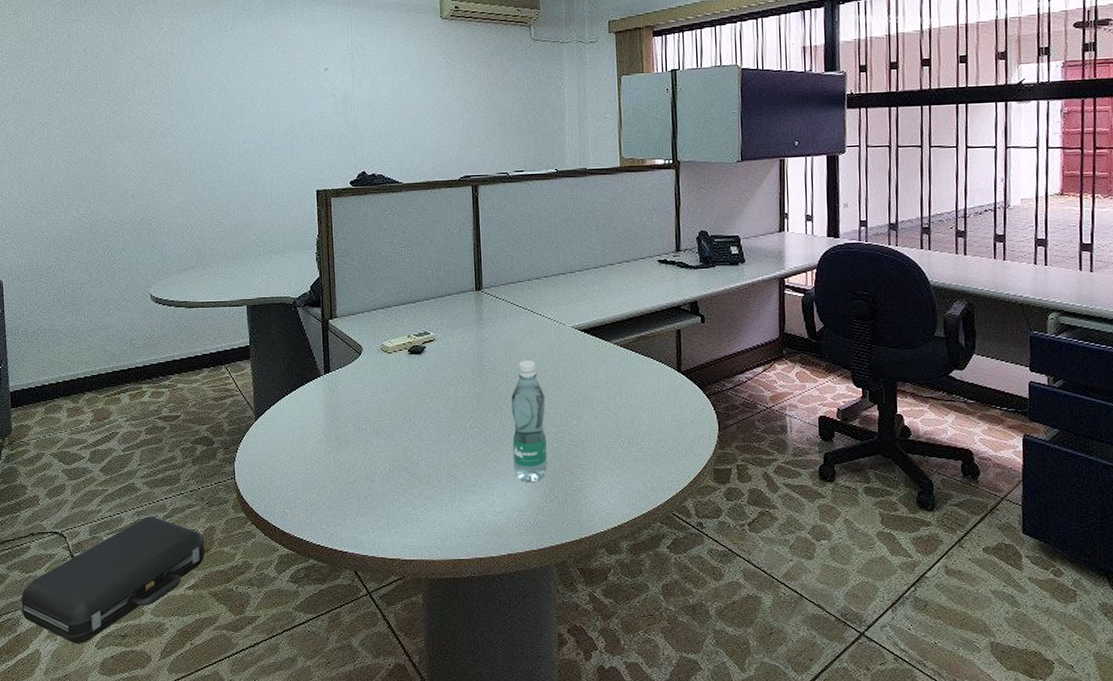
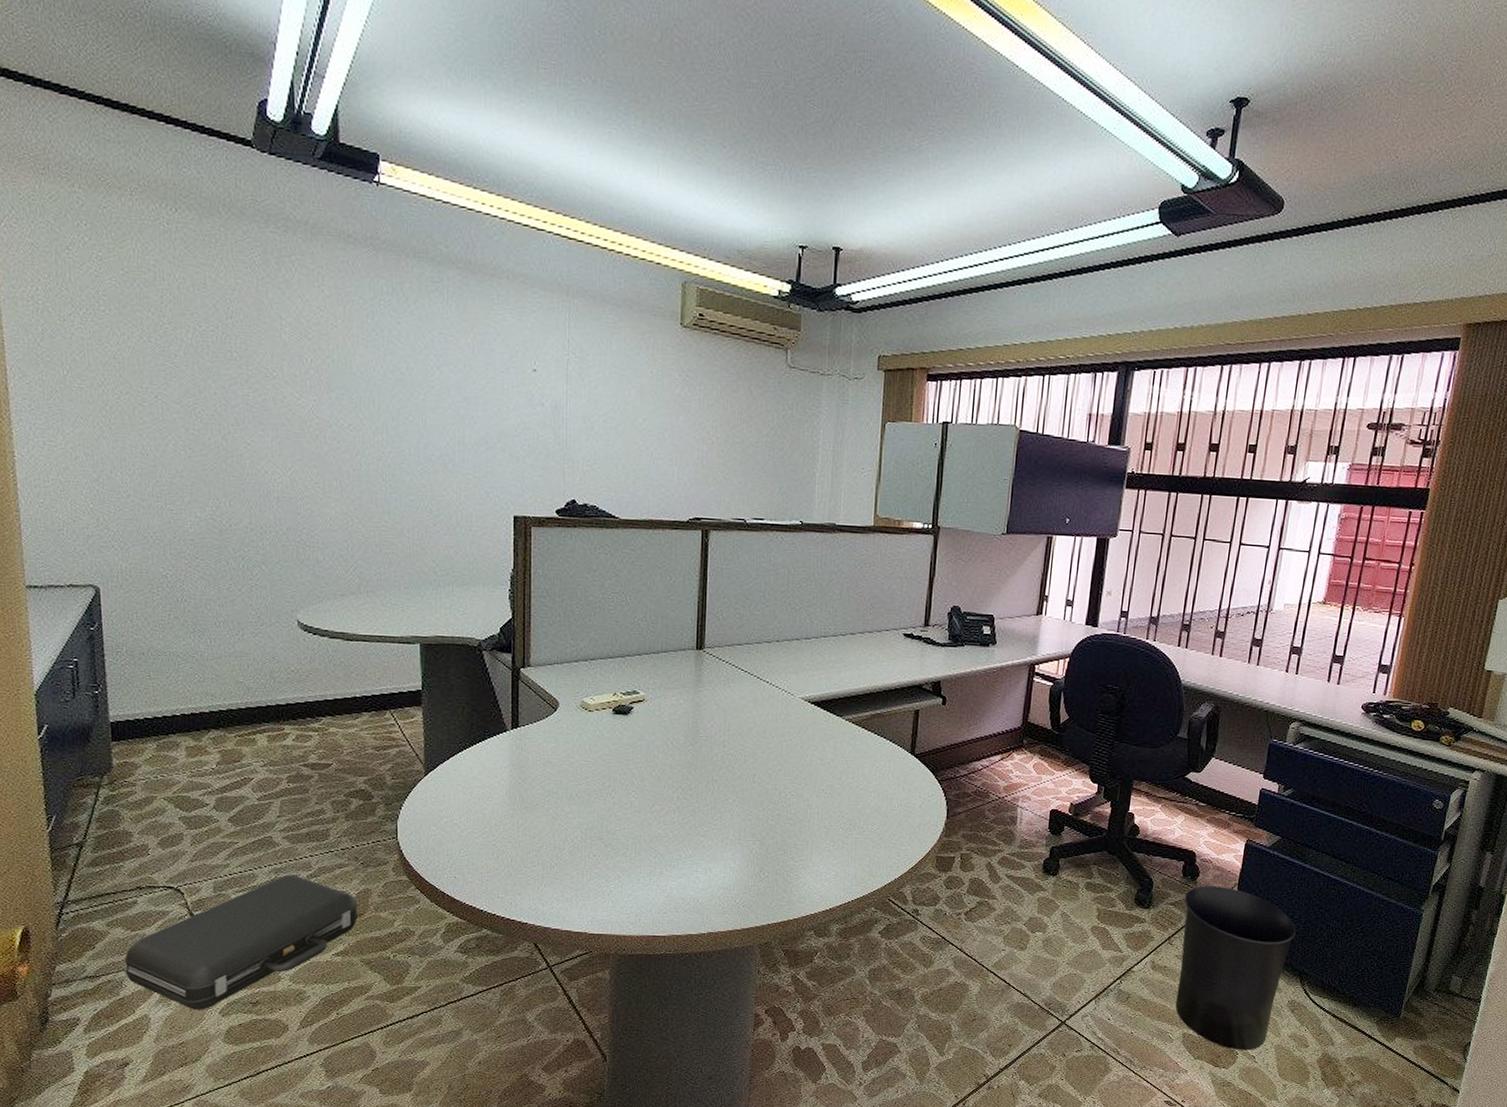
bottle: present [511,360,547,483] -> none [722,730,765,860]
waste bin: none [967,484,1094,659] -> present [1175,886,1296,1050]

